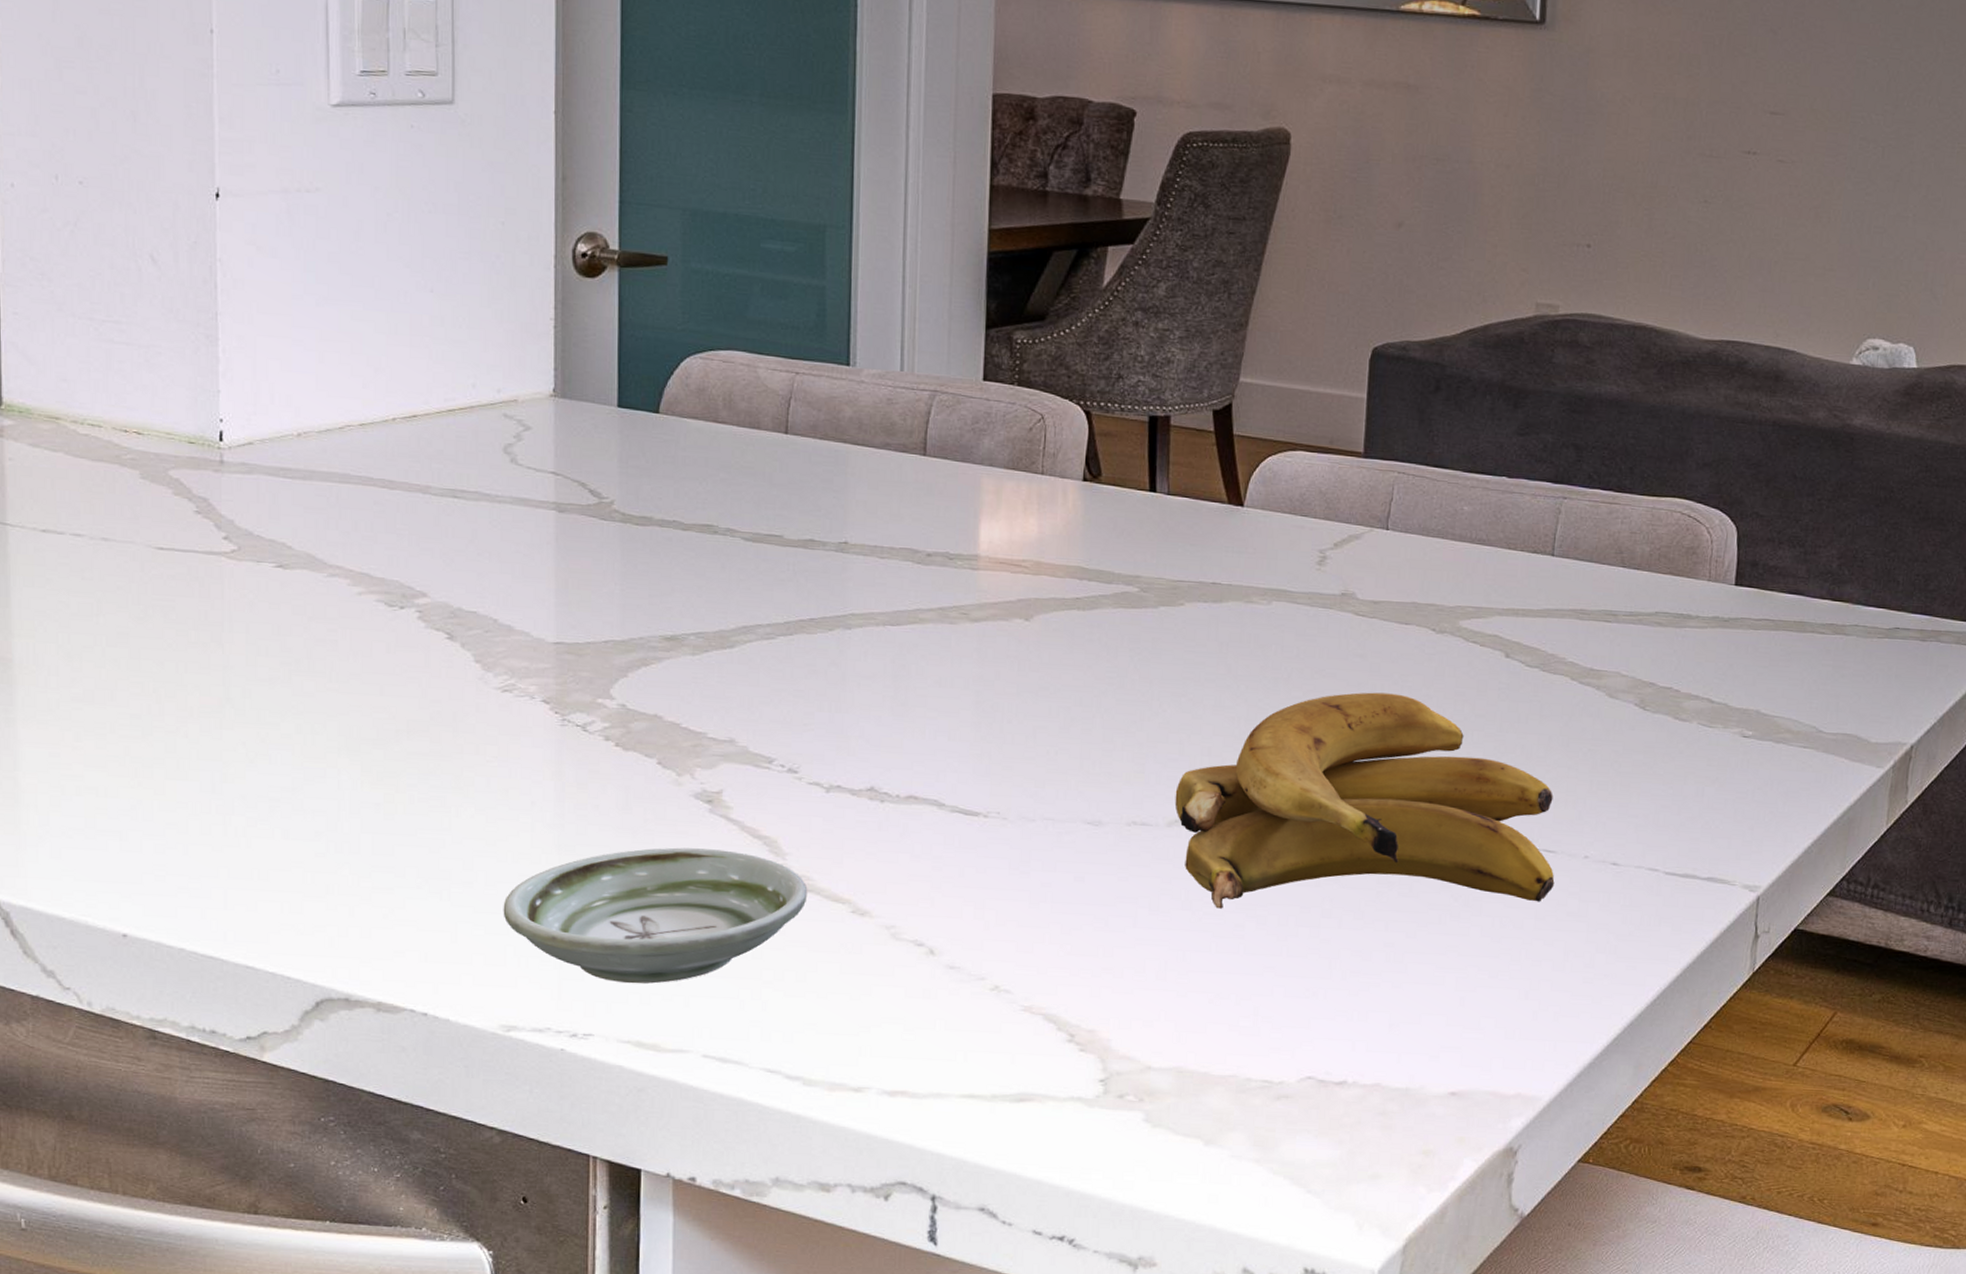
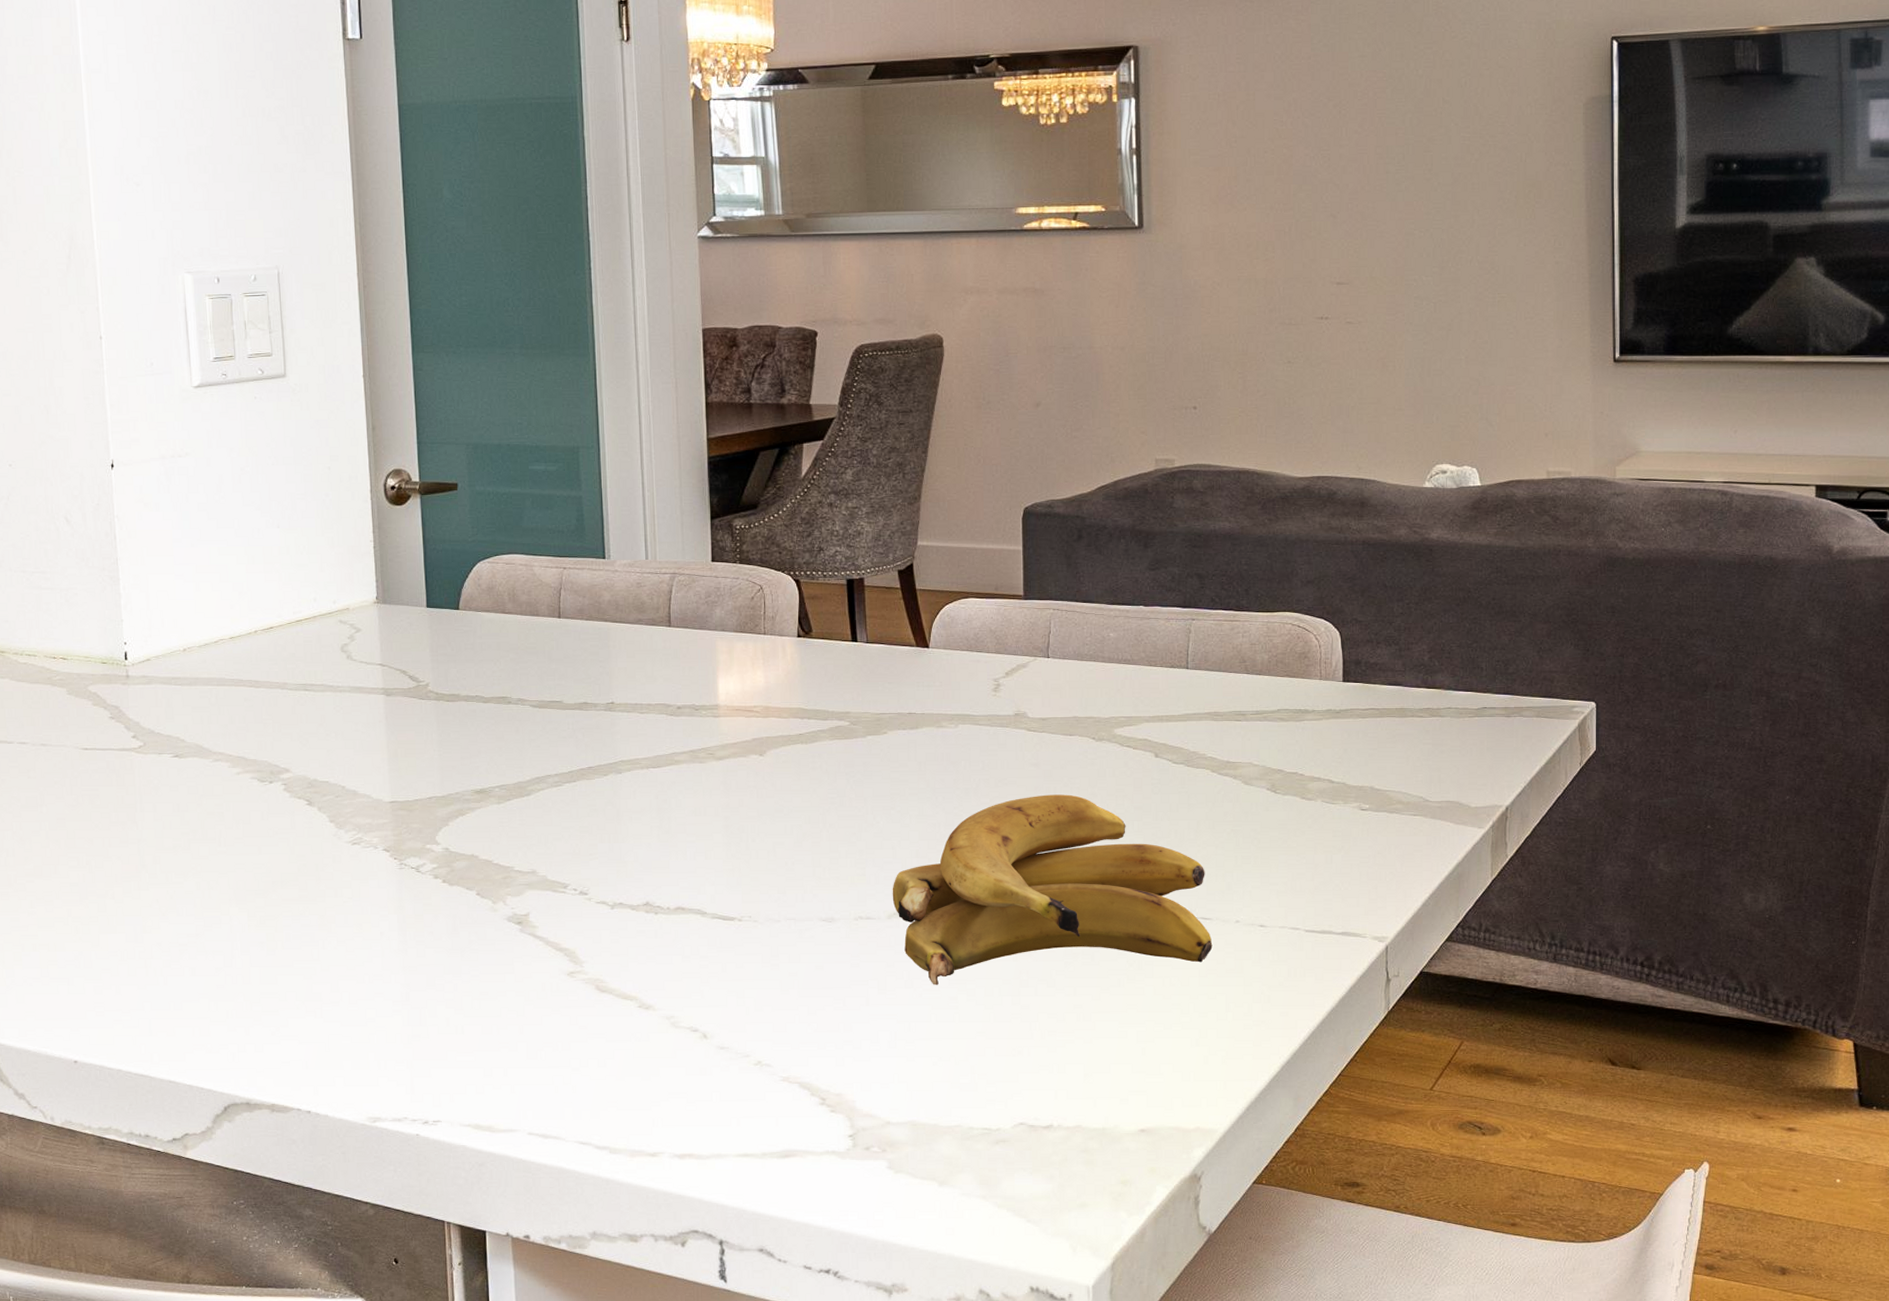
saucer: present [503,847,808,984] -> none [364,962,602,1077]

